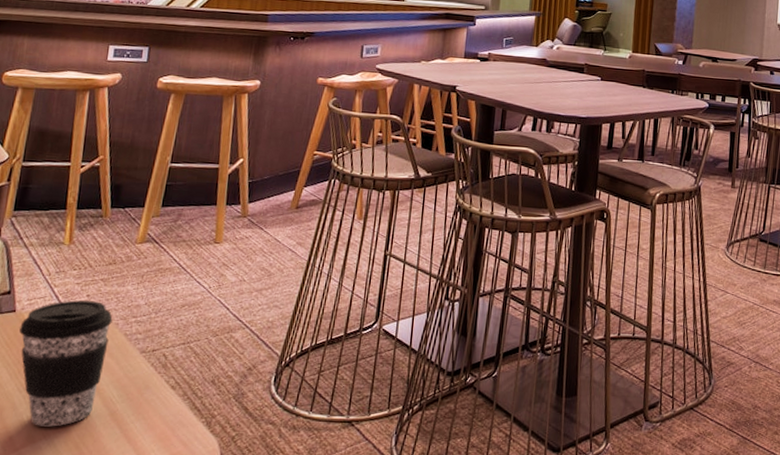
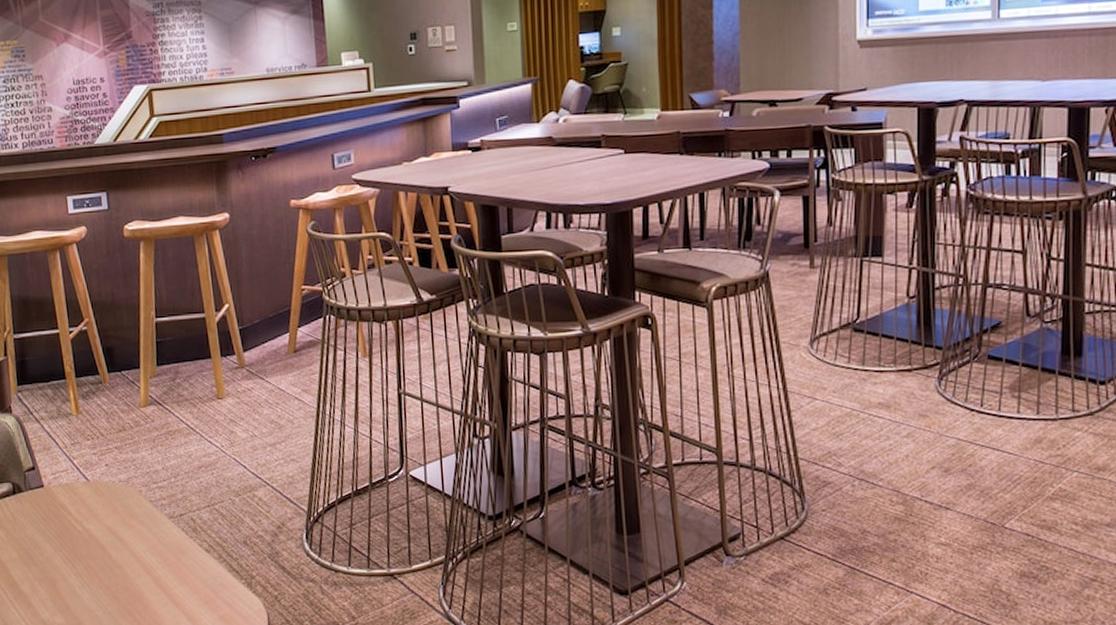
coffee cup: present [19,300,113,427] -> none [51,470,138,596]

